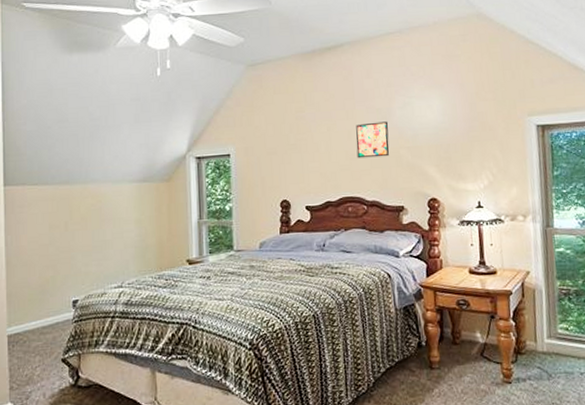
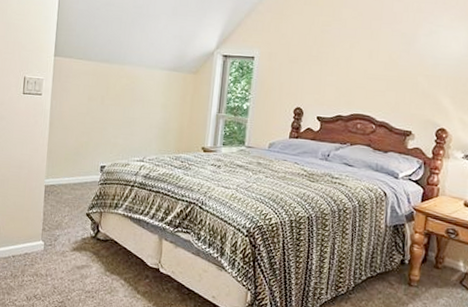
wall art: present [356,121,390,159] -> none [374,45,411,81]

